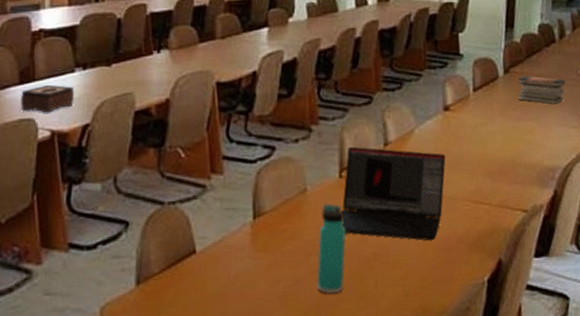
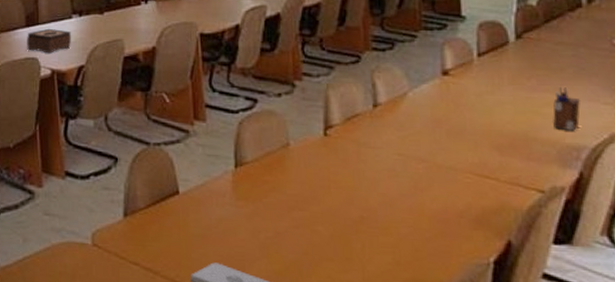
thermos bottle: present [317,203,346,293] -> none [299,160,331,251]
laptop: present [341,146,446,241] -> none [326,105,445,211]
book stack: present [518,76,565,105] -> none [533,43,595,76]
desk organizer: none [533,115,555,154] -> present [553,87,580,131]

